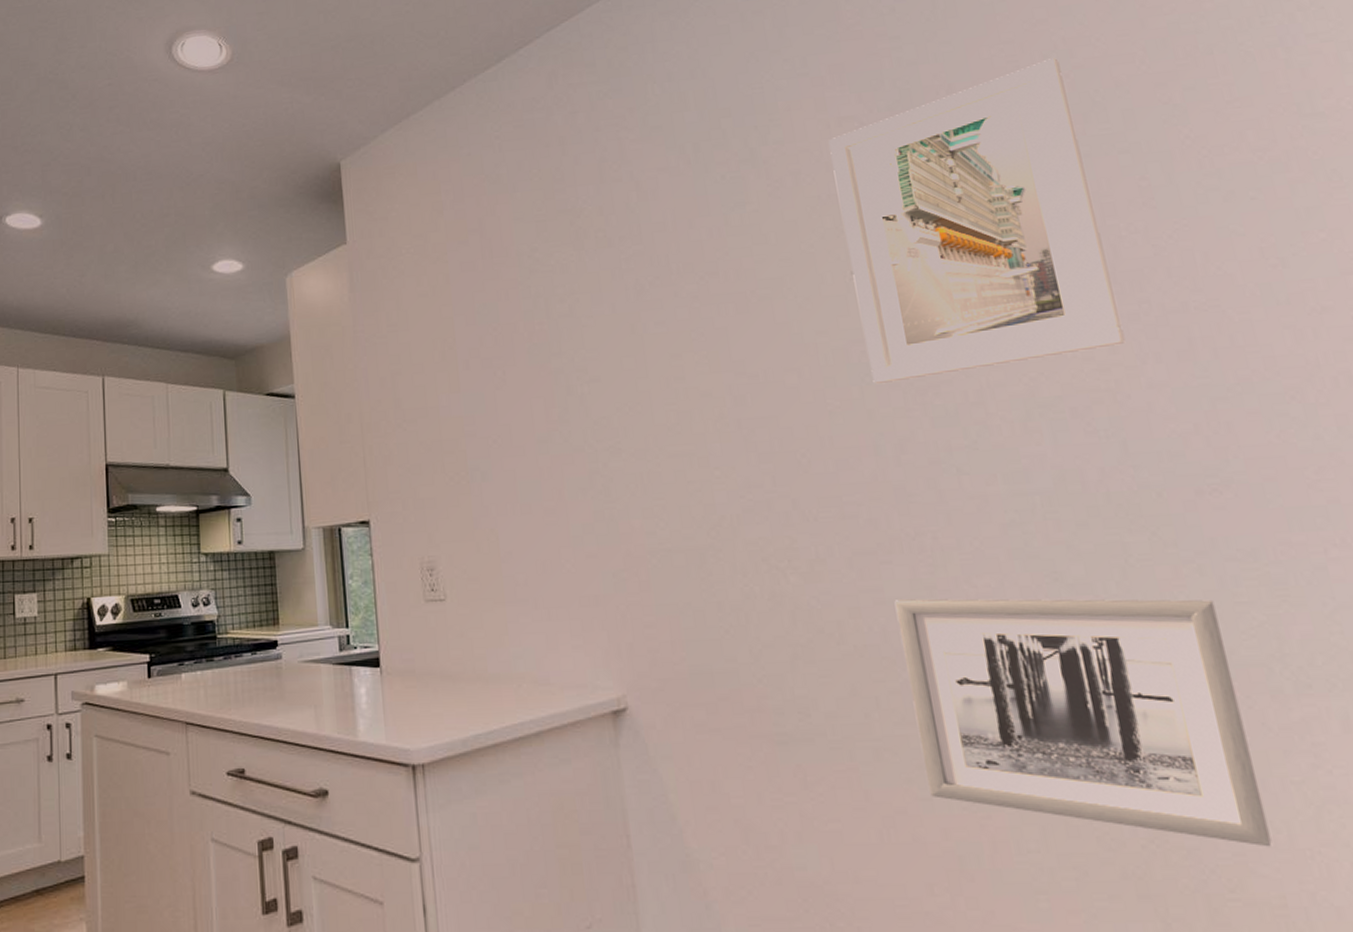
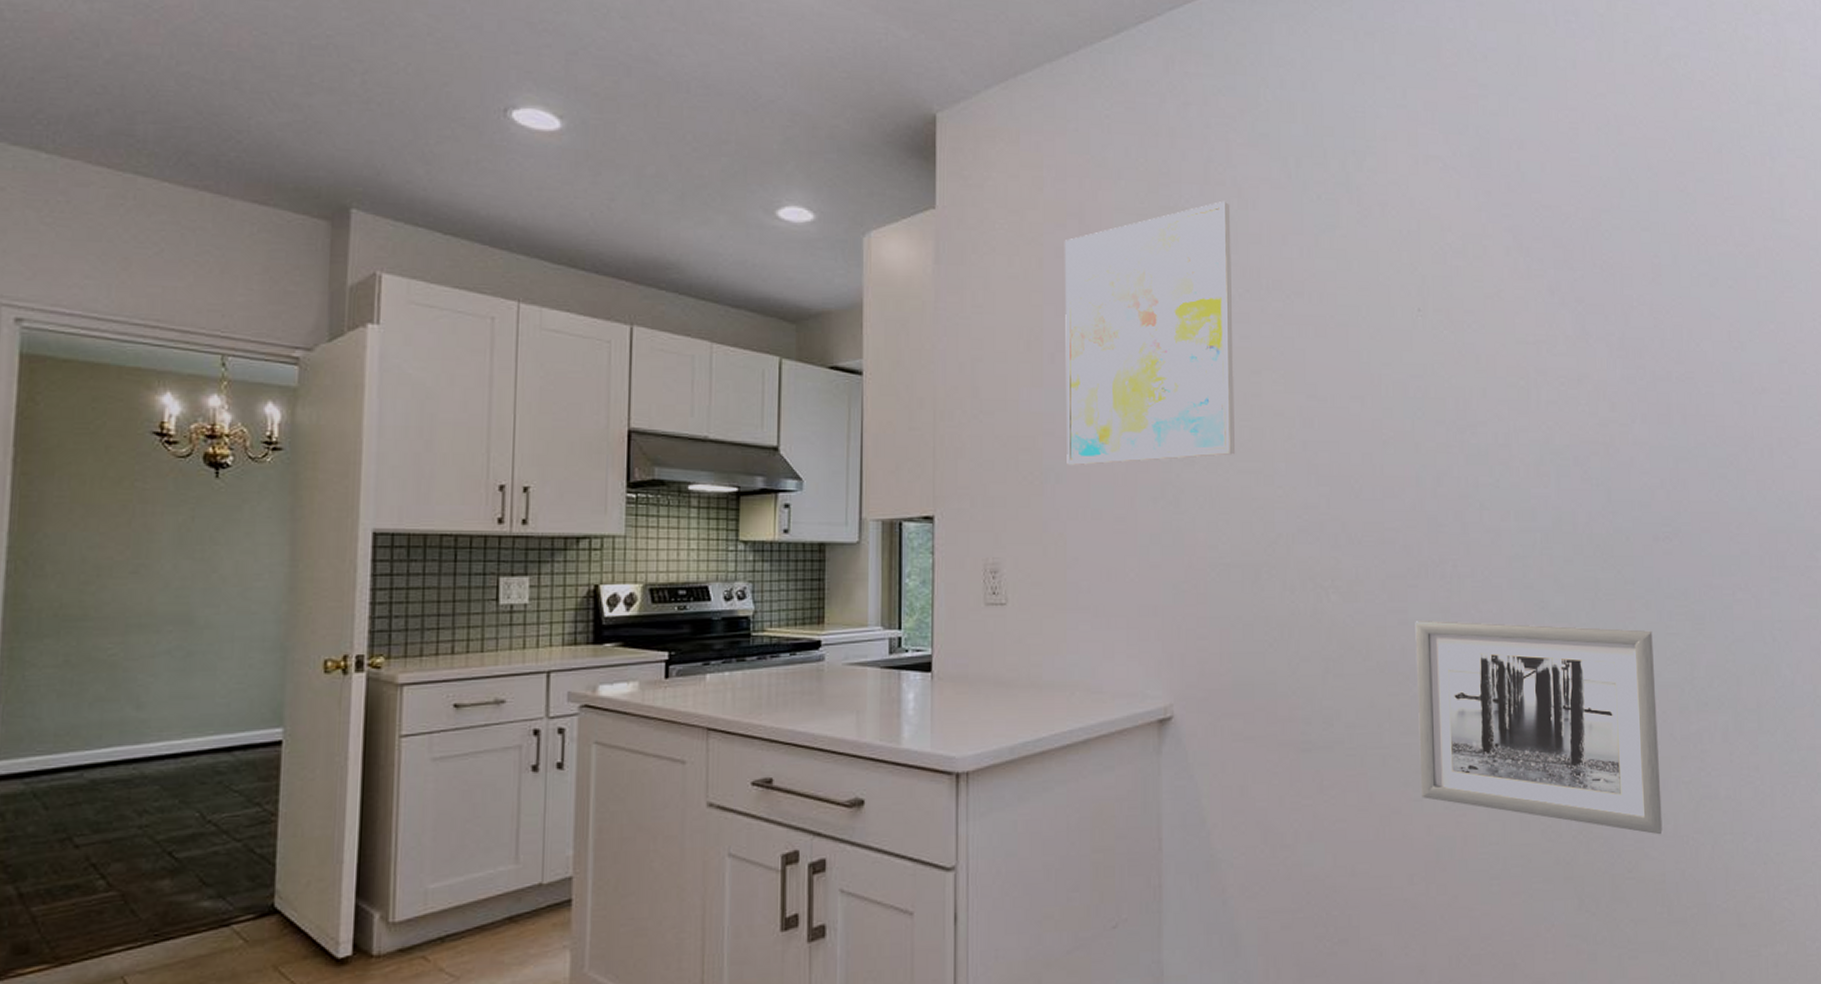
wall art: none [467,195,664,464] -> present [1064,200,1236,466]
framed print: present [828,58,1126,385] -> none [1415,132,1623,420]

